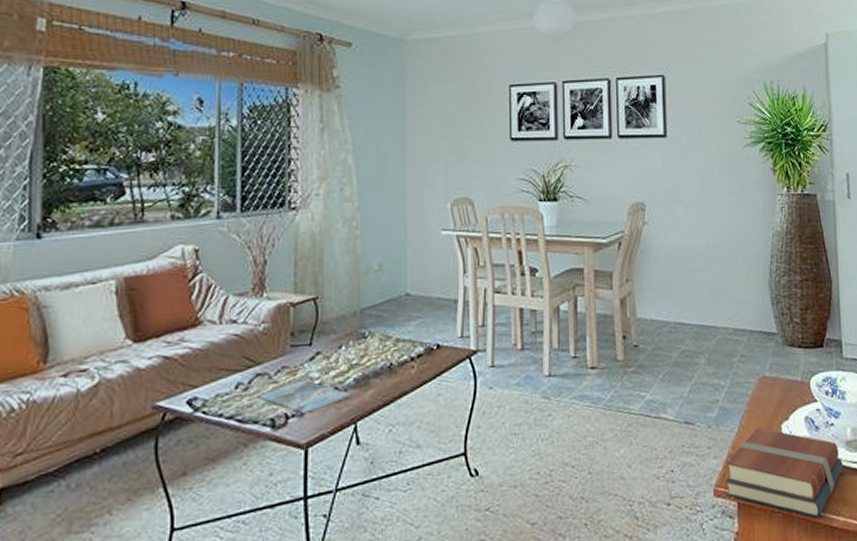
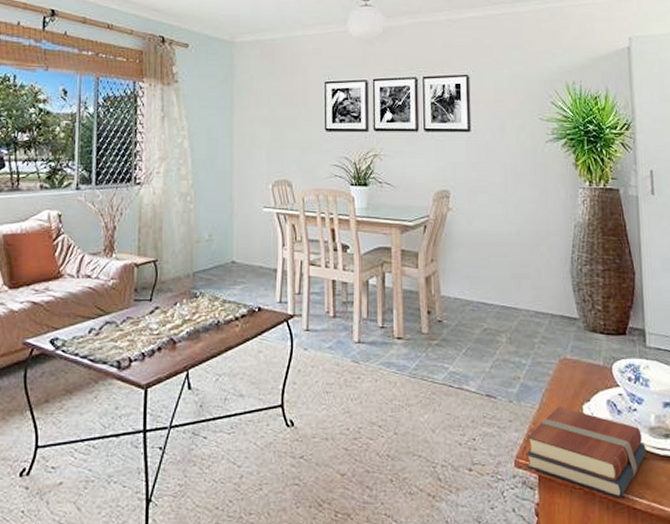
magazine: present [257,379,351,415] -> none [106,329,184,360]

